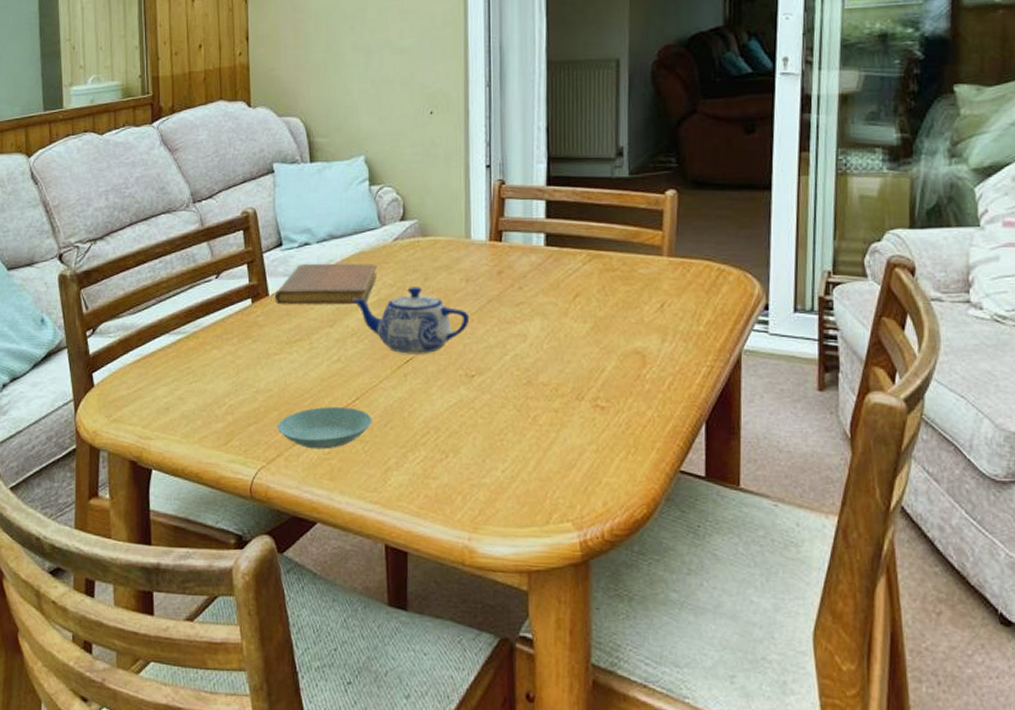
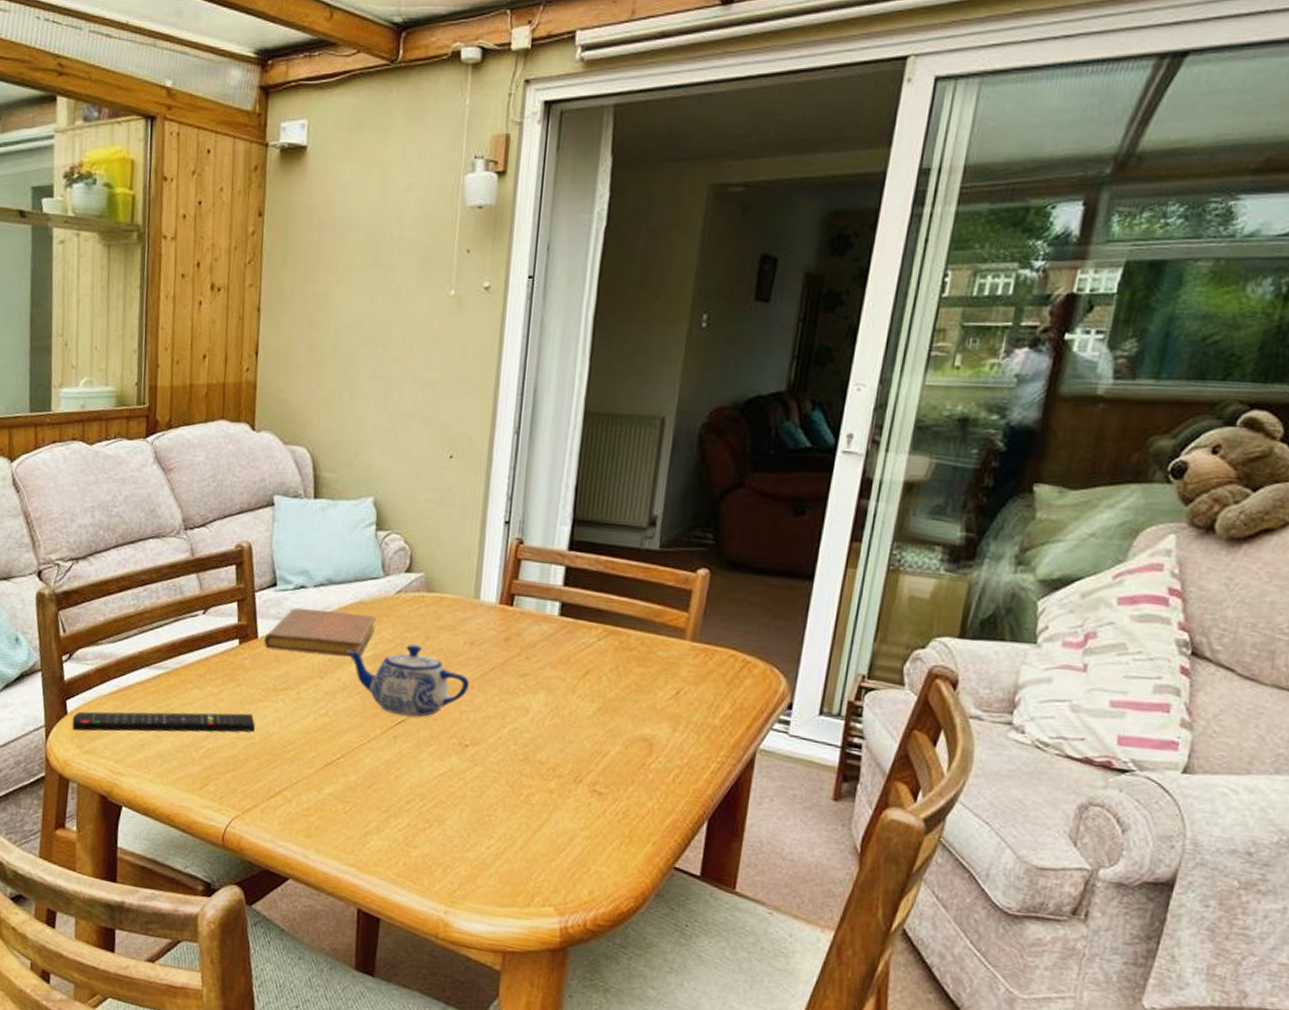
remote control: none [99,367,272,402] -> present [72,711,255,732]
saucer: present [277,407,373,449] -> none [255,761,356,805]

